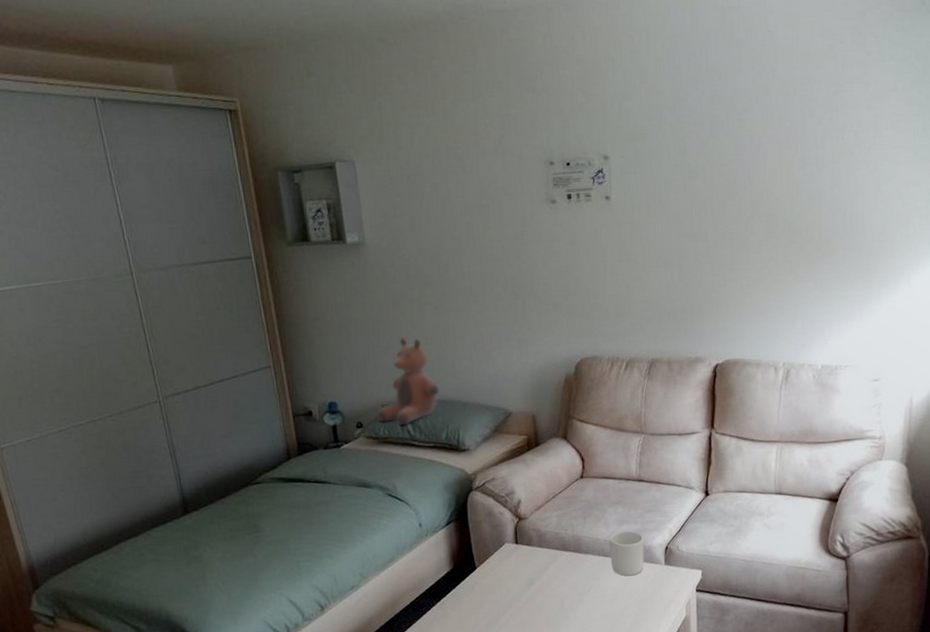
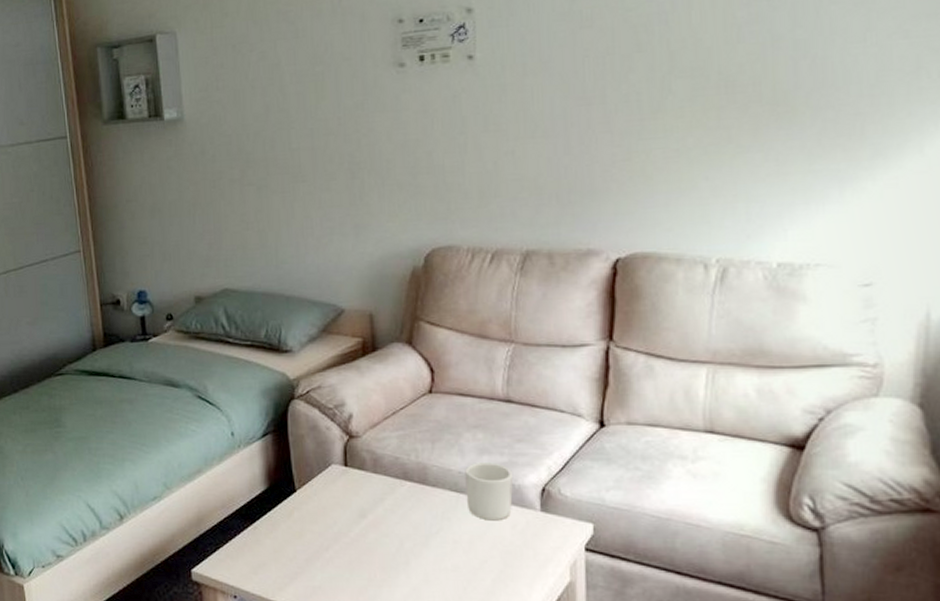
teddy bear: present [376,336,440,425] -> none [188,220,261,320]

